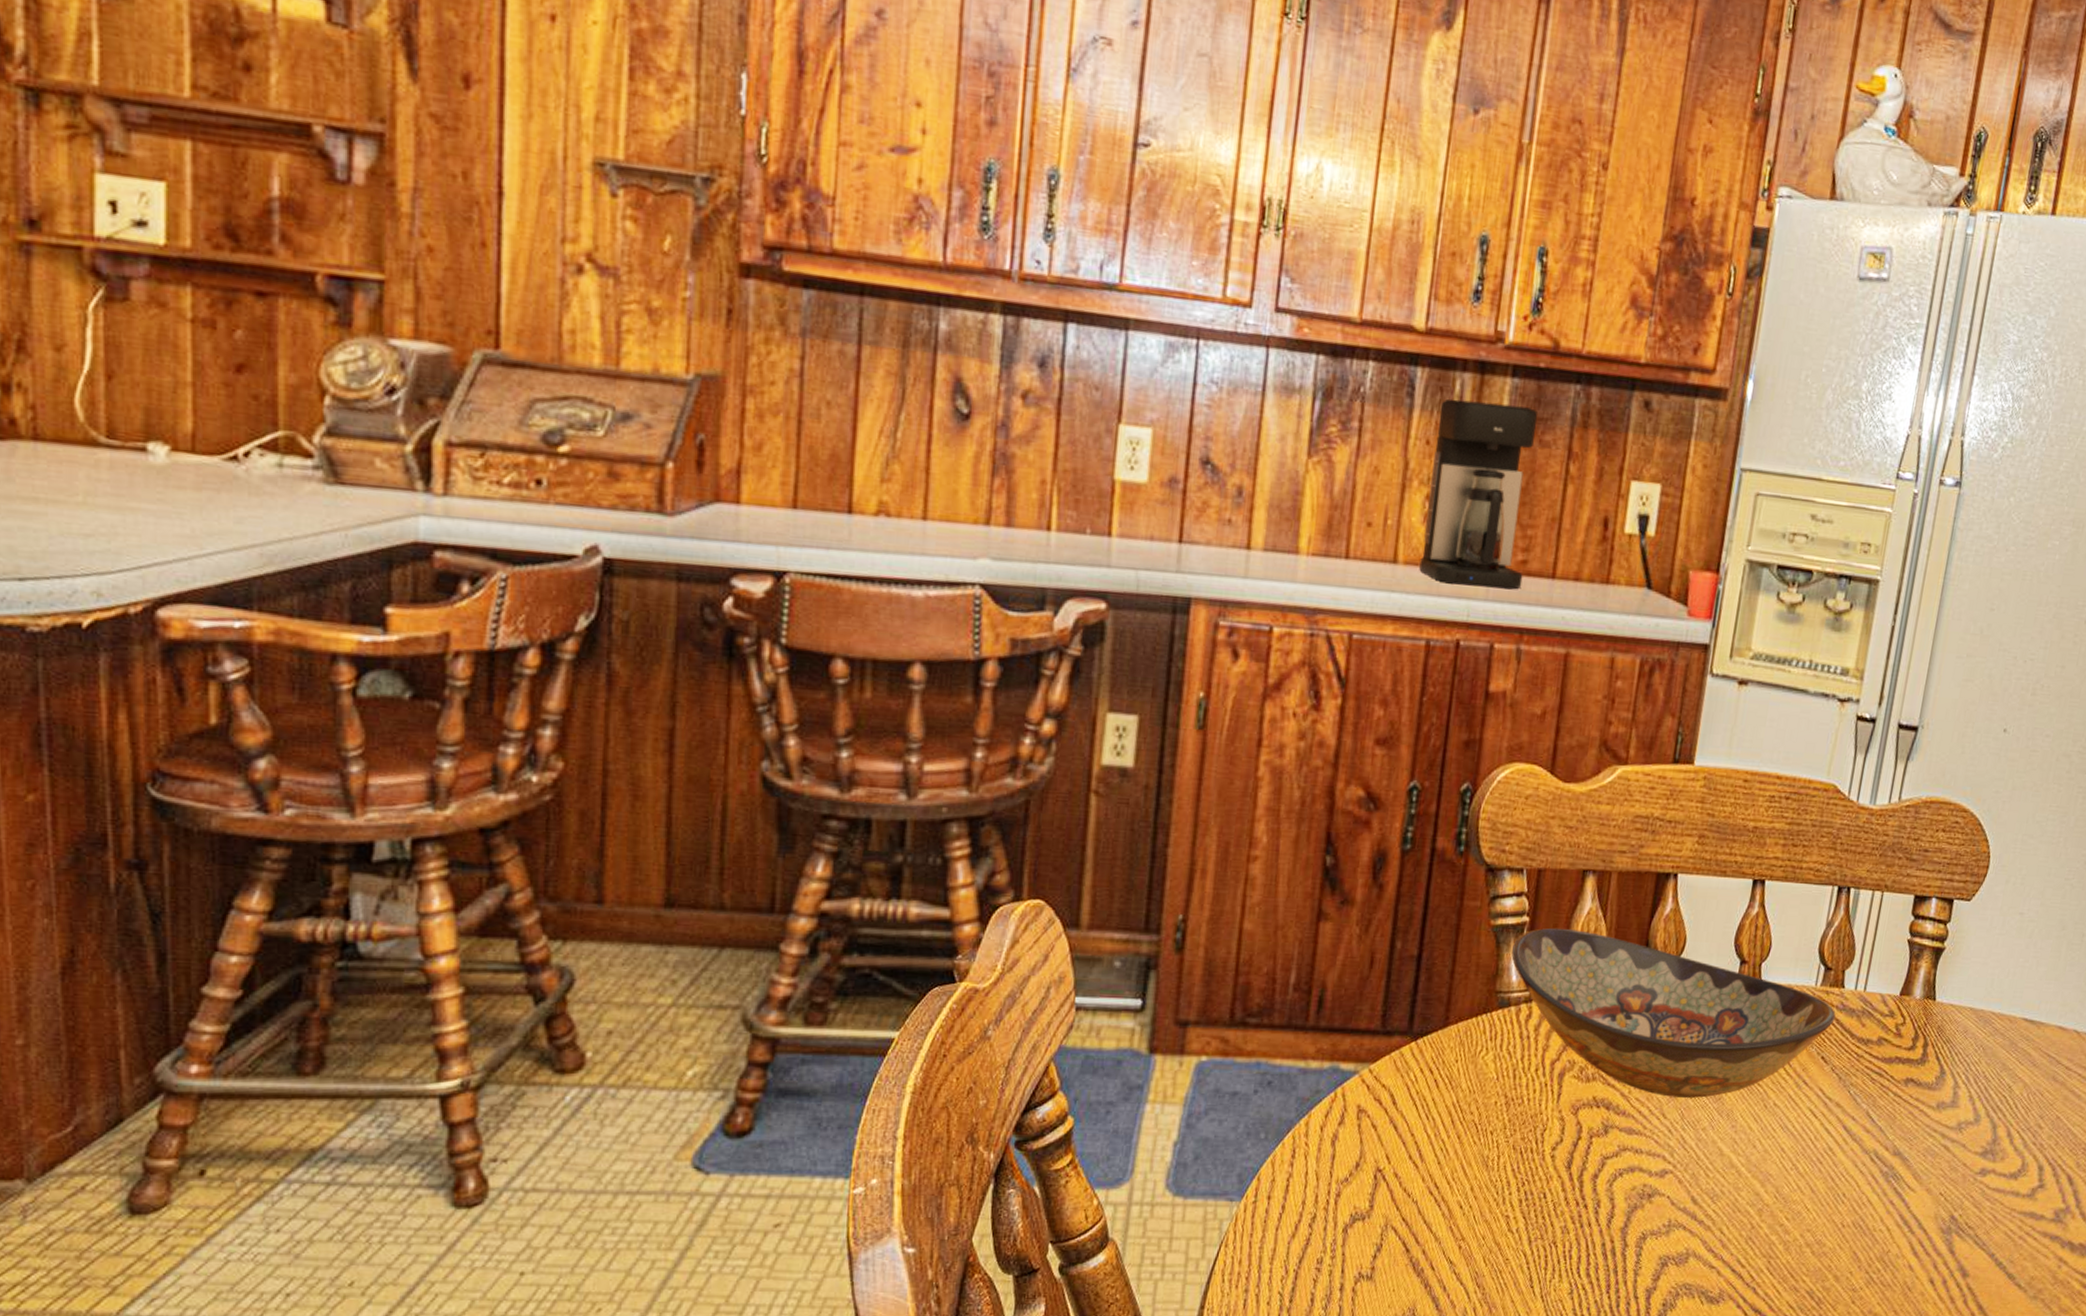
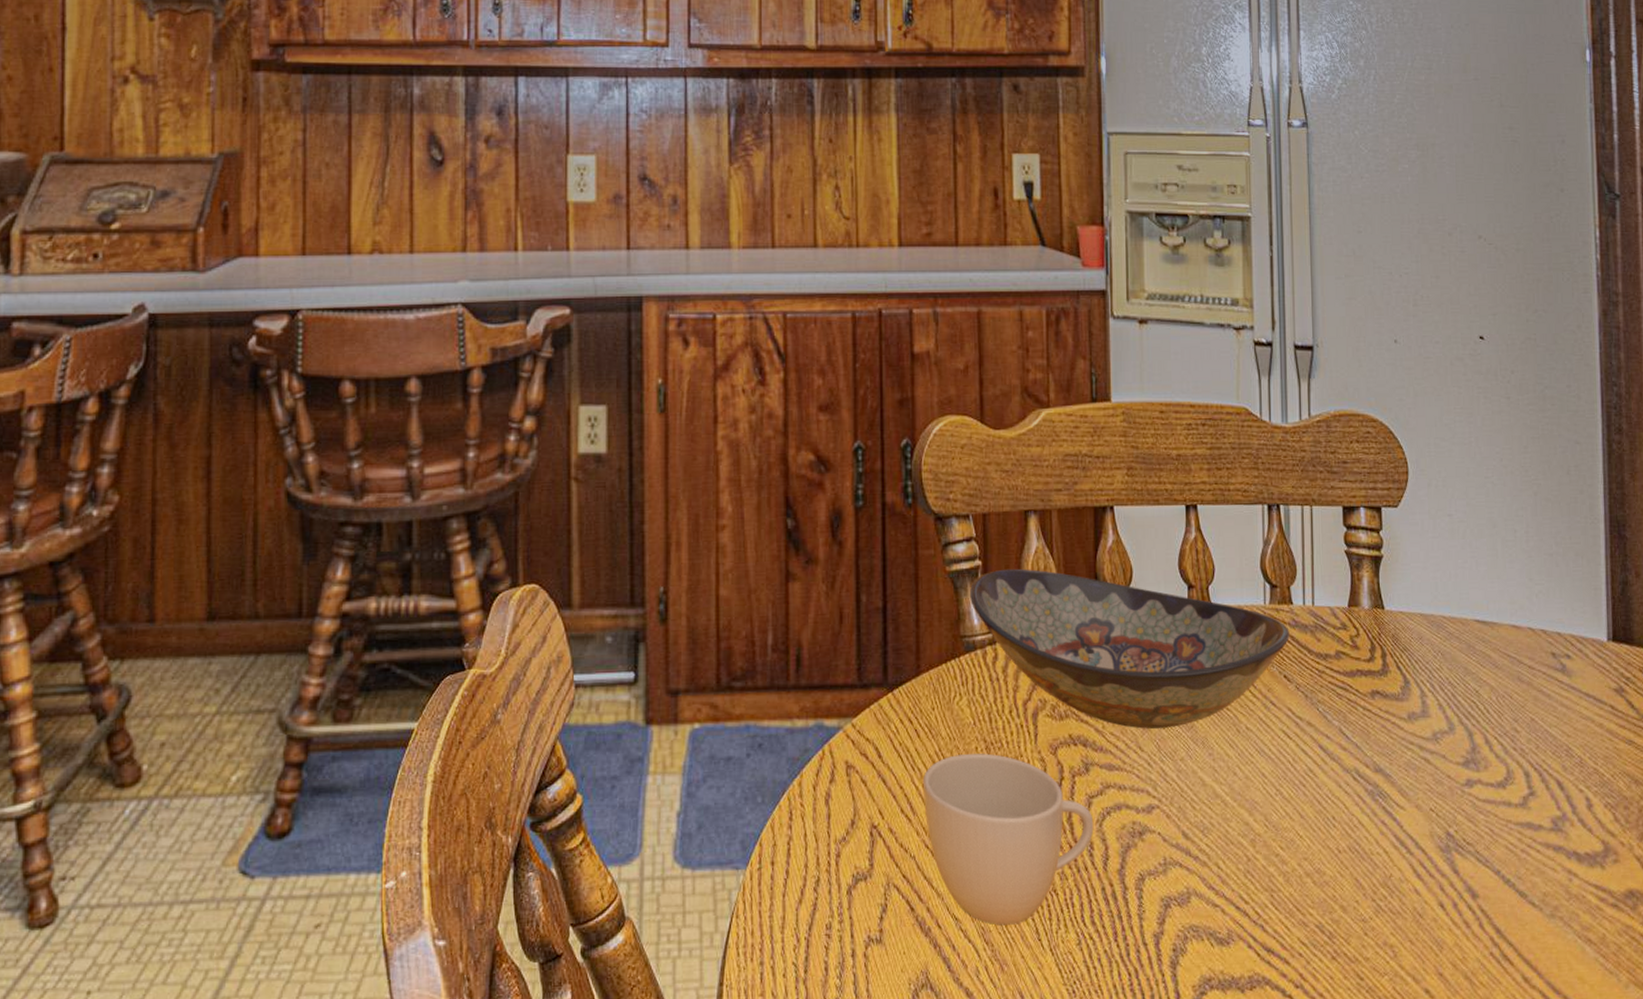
coffee maker: present [1419,399,1537,590] -> none [837,102,930,260]
cup: none [1433,1107,1605,1271] -> present [922,753,1094,926]

